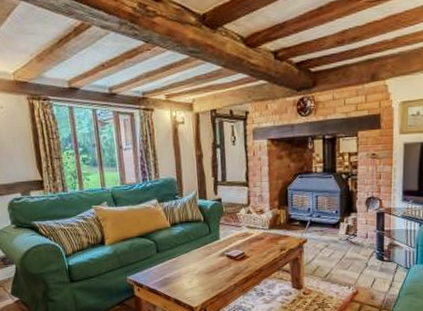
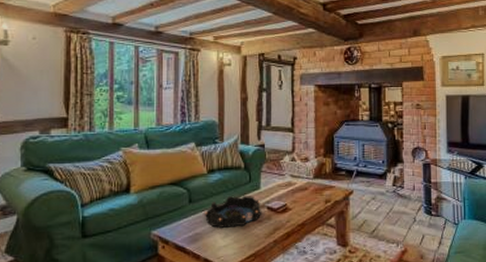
decorative bowl: none [170,245,223,274] -> present [204,196,262,228]

